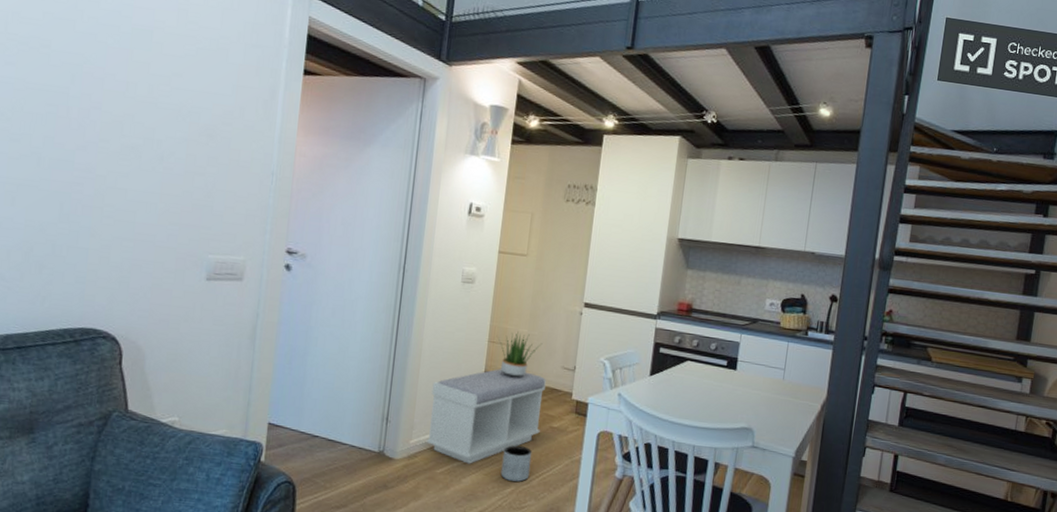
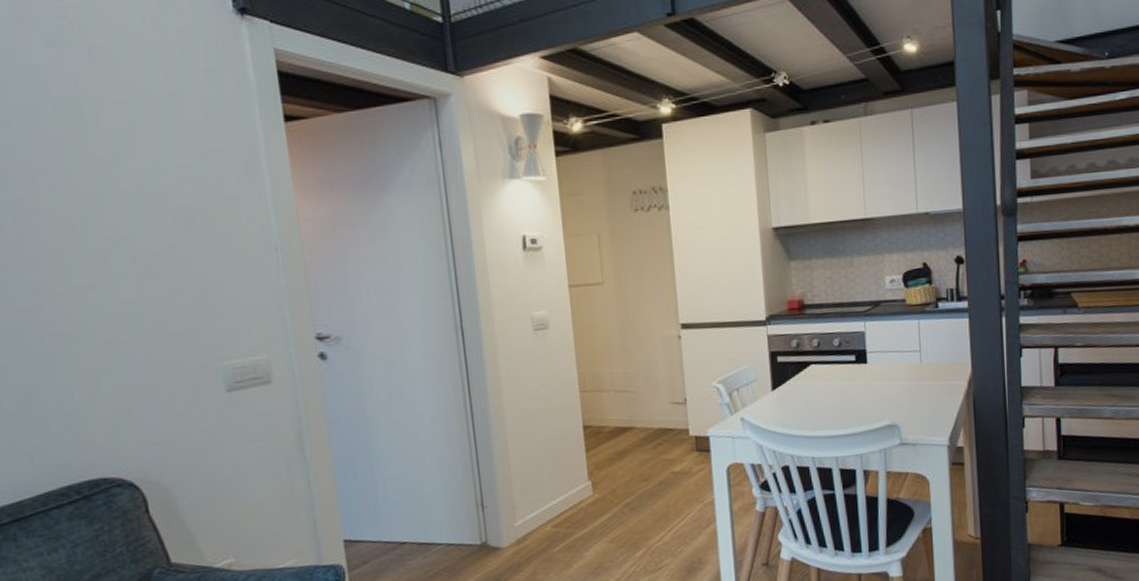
bench: present [426,369,546,464] -> none [526,416,661,535]
potted plant: present [498,331,543,377] -> none [591,373,643,426]
planter: present [500,445,532,482] -> none [624,500,660,543]

